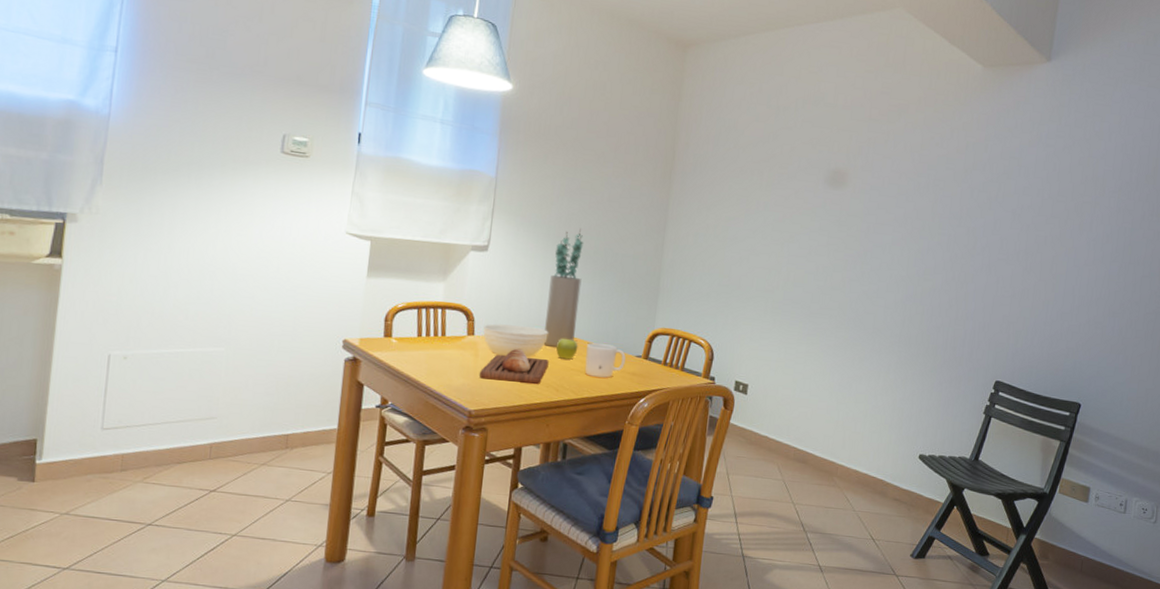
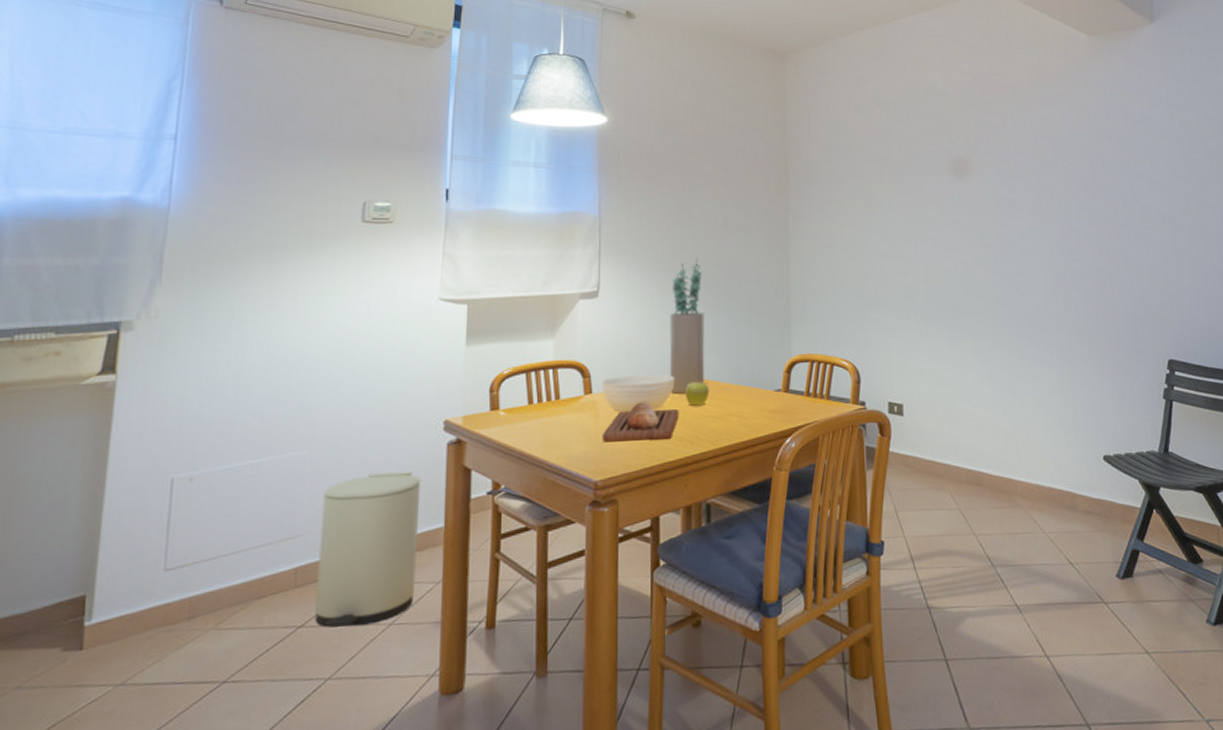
pedal bin: none [225,374,320,498] -> present [315,471,421,628]
mug: present [584,342,626,378] -> none [719,381,764,422]

